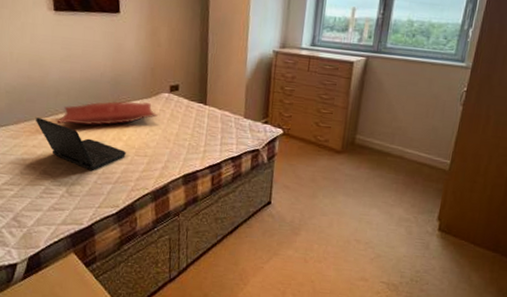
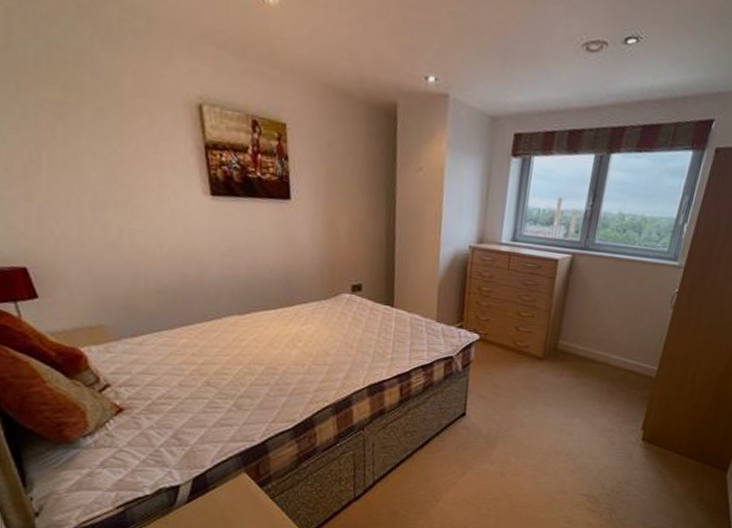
laptop: present [35,118,126,170] -> none [193,322,302,381]
pillow: present [56,100,158,126] -> none [219,302,338,331]

